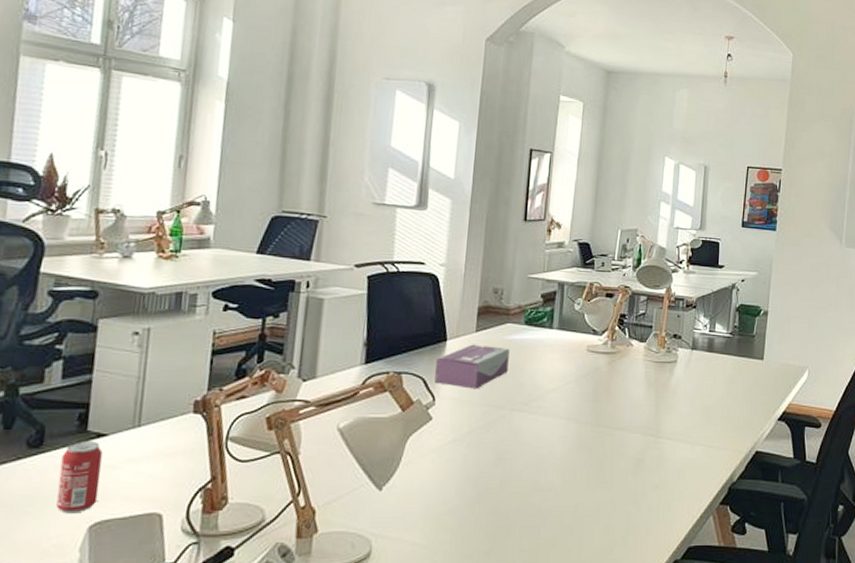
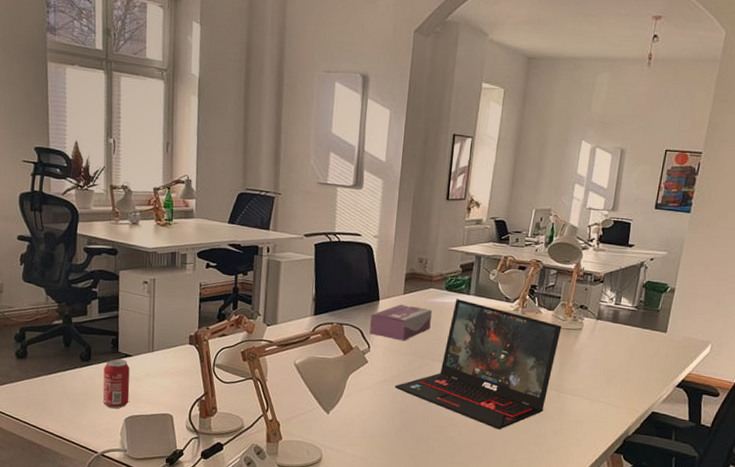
laptop: none [465,334,655,490] -> present [394,299,562,430]

